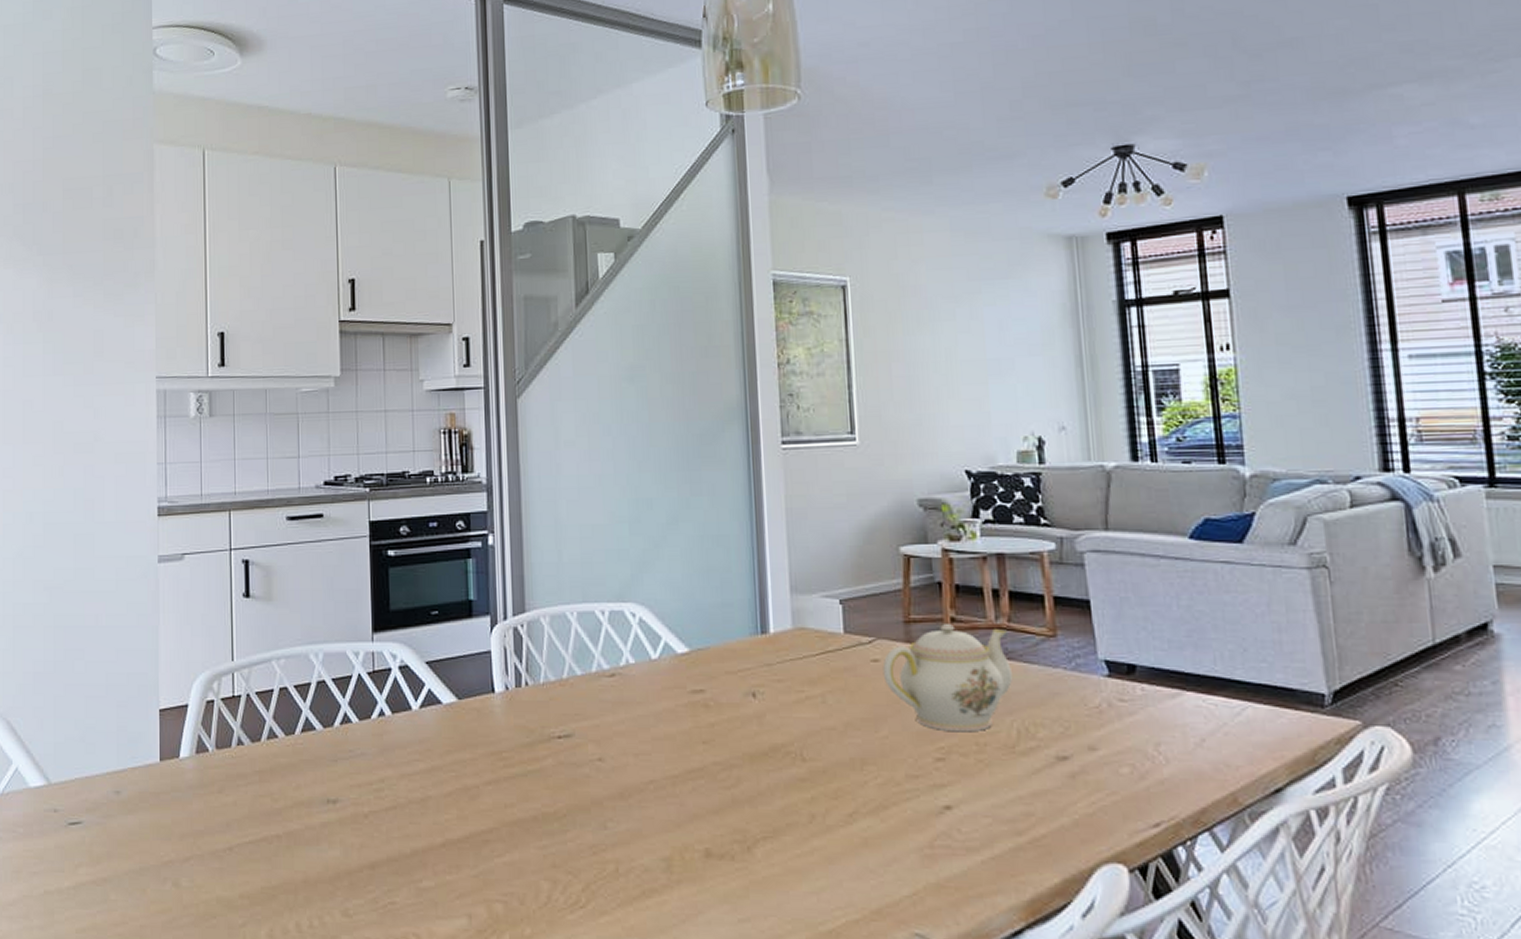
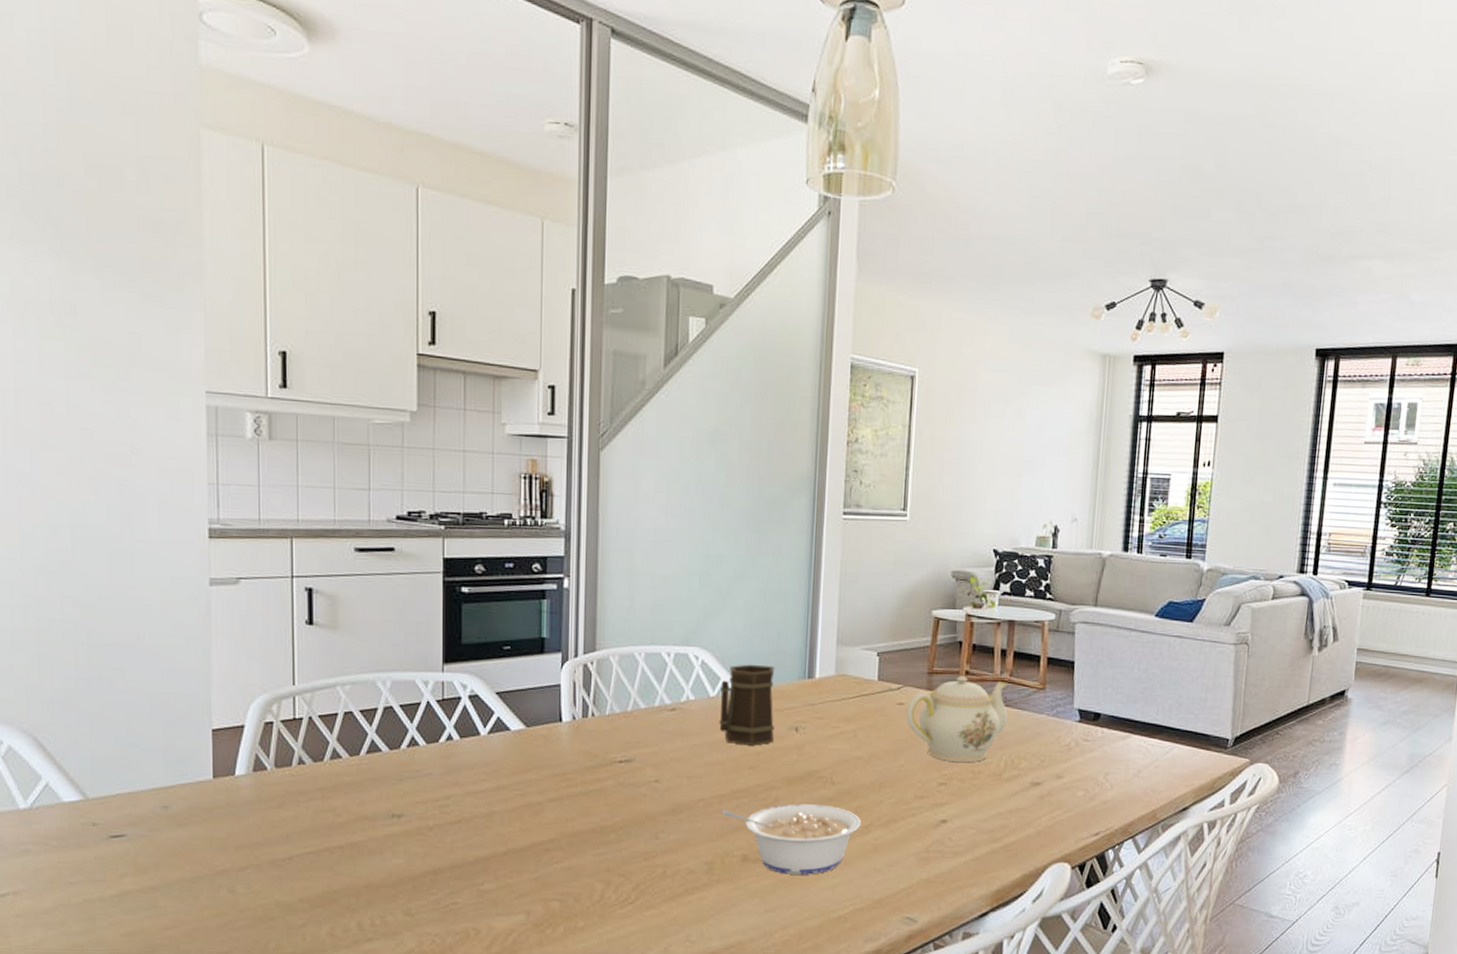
mug: none [662,620,728,715] -> present [719,664,775,746]
legume: none [676,786,844,876] -> present [721,804,861,875]

